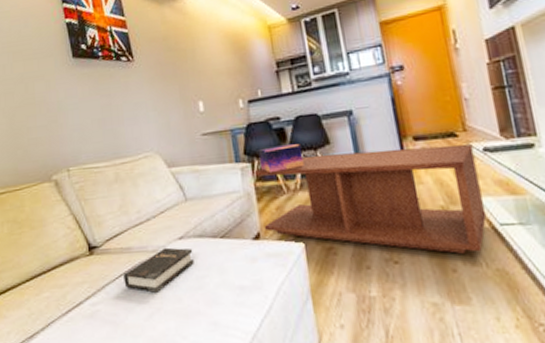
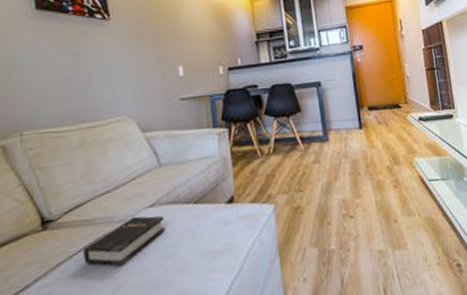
coffee table: present [254,144,487,254] -> none [231,114,420,207]
decorative box: present [258,143,304,172] -> none [235,110,278,138]

